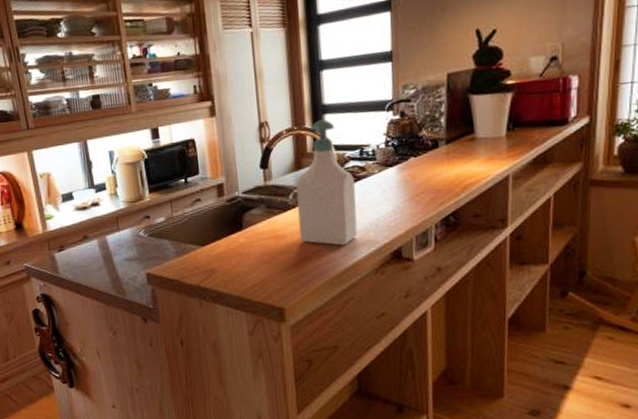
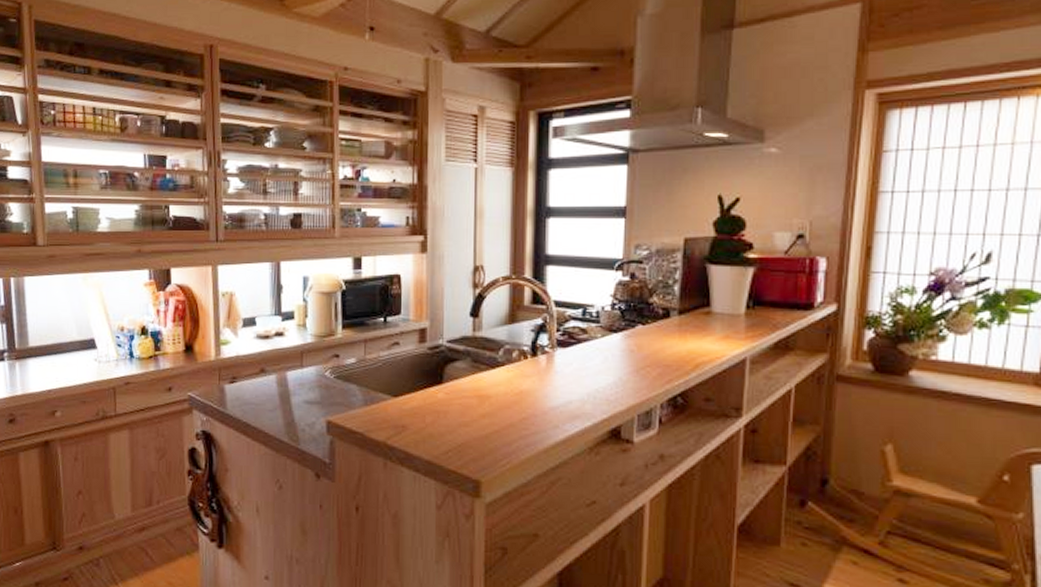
soap bottle: present [296,119,358,246] -> none [507,271,575,416]

